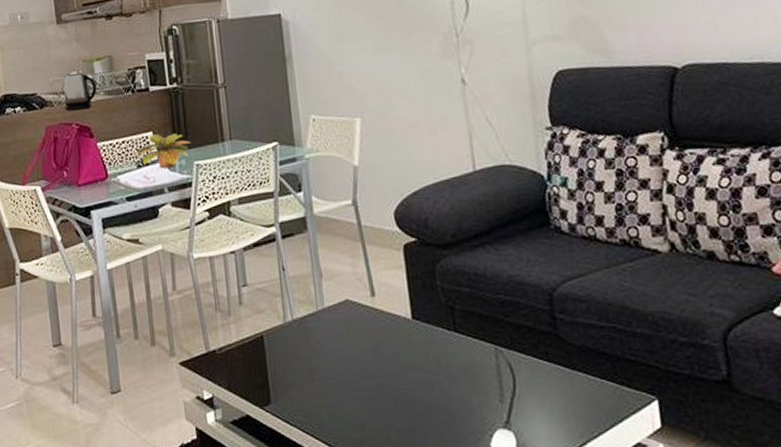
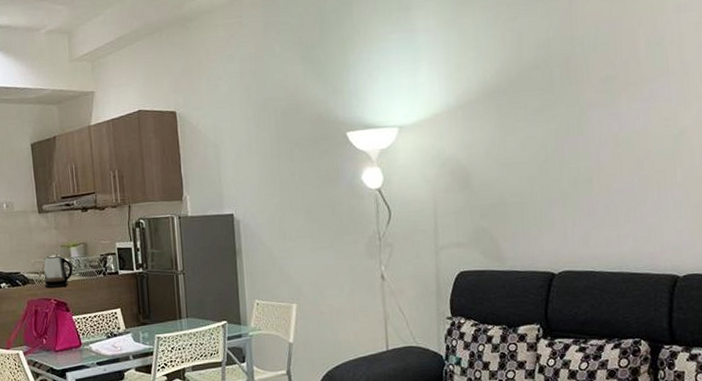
plant: present [136,133,191,169] -> none [106,311,154,340]

